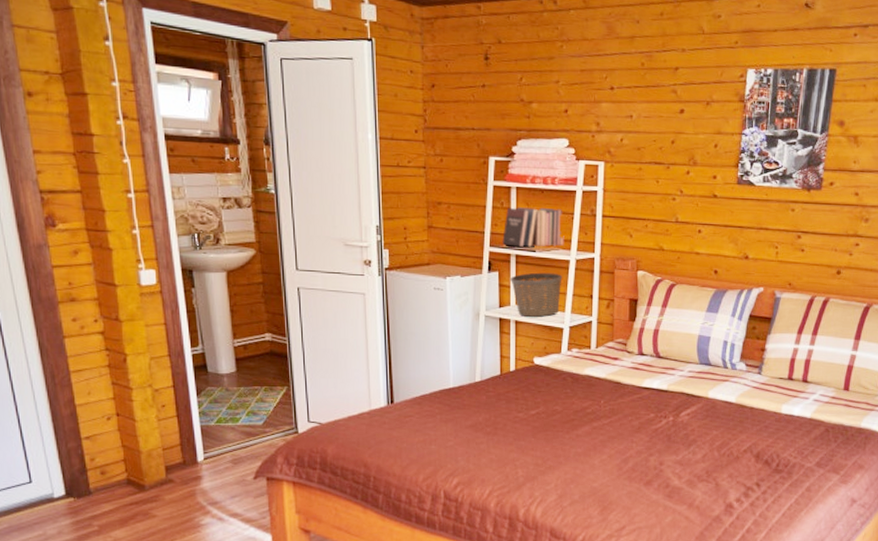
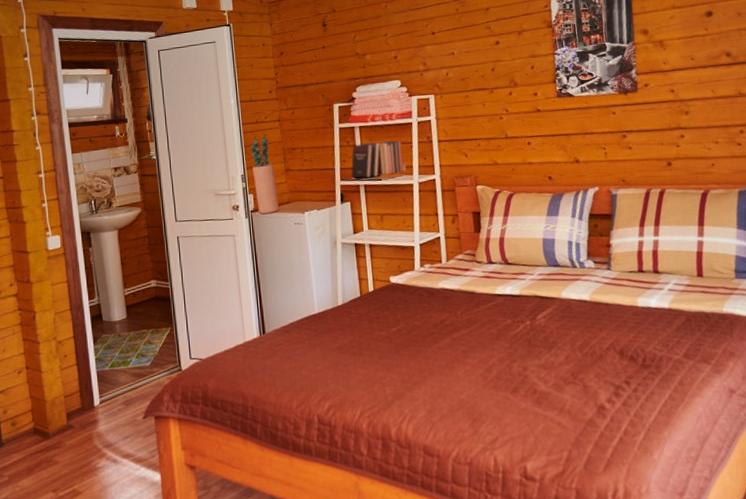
vase: none [389,179,419,275] -> present [251,132,280,215]
basket: present [509,272,563,317] -> none [361,197,409,240]

